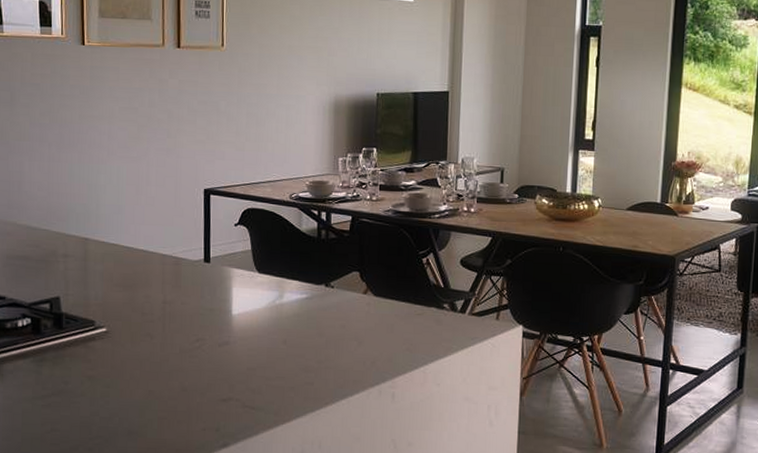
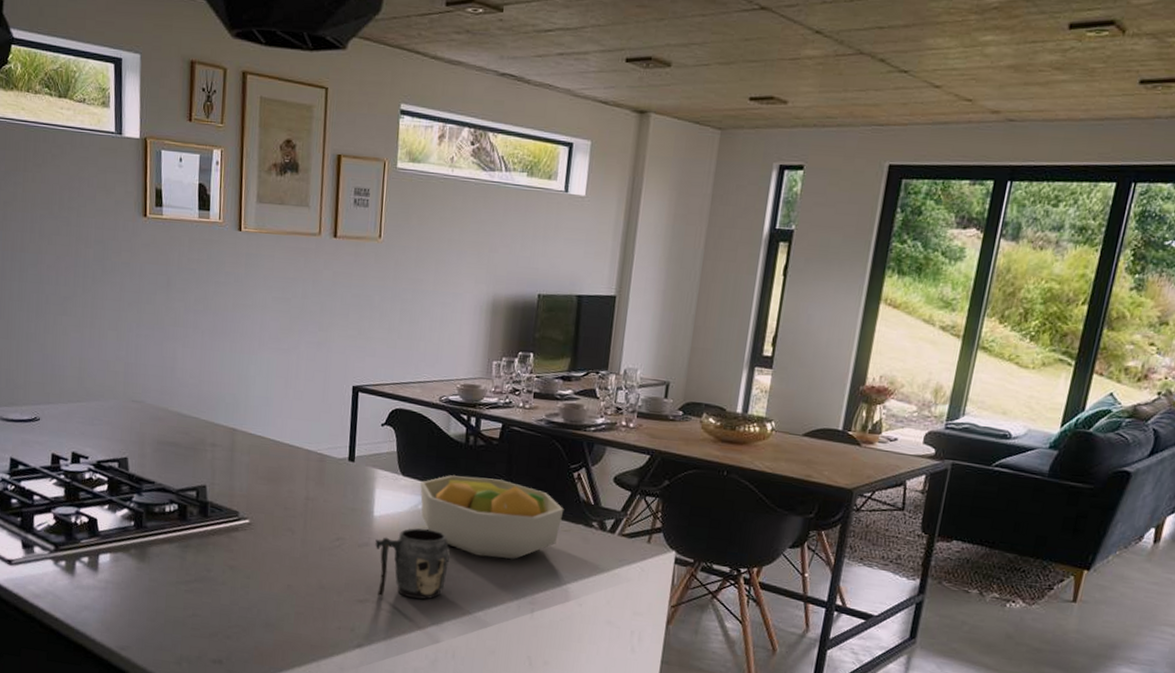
mug: none [235,322,310,394] -> present [375,528,450,600]
fruit bowl: none [276,269,416,346] -> present [420,475,564,559]

